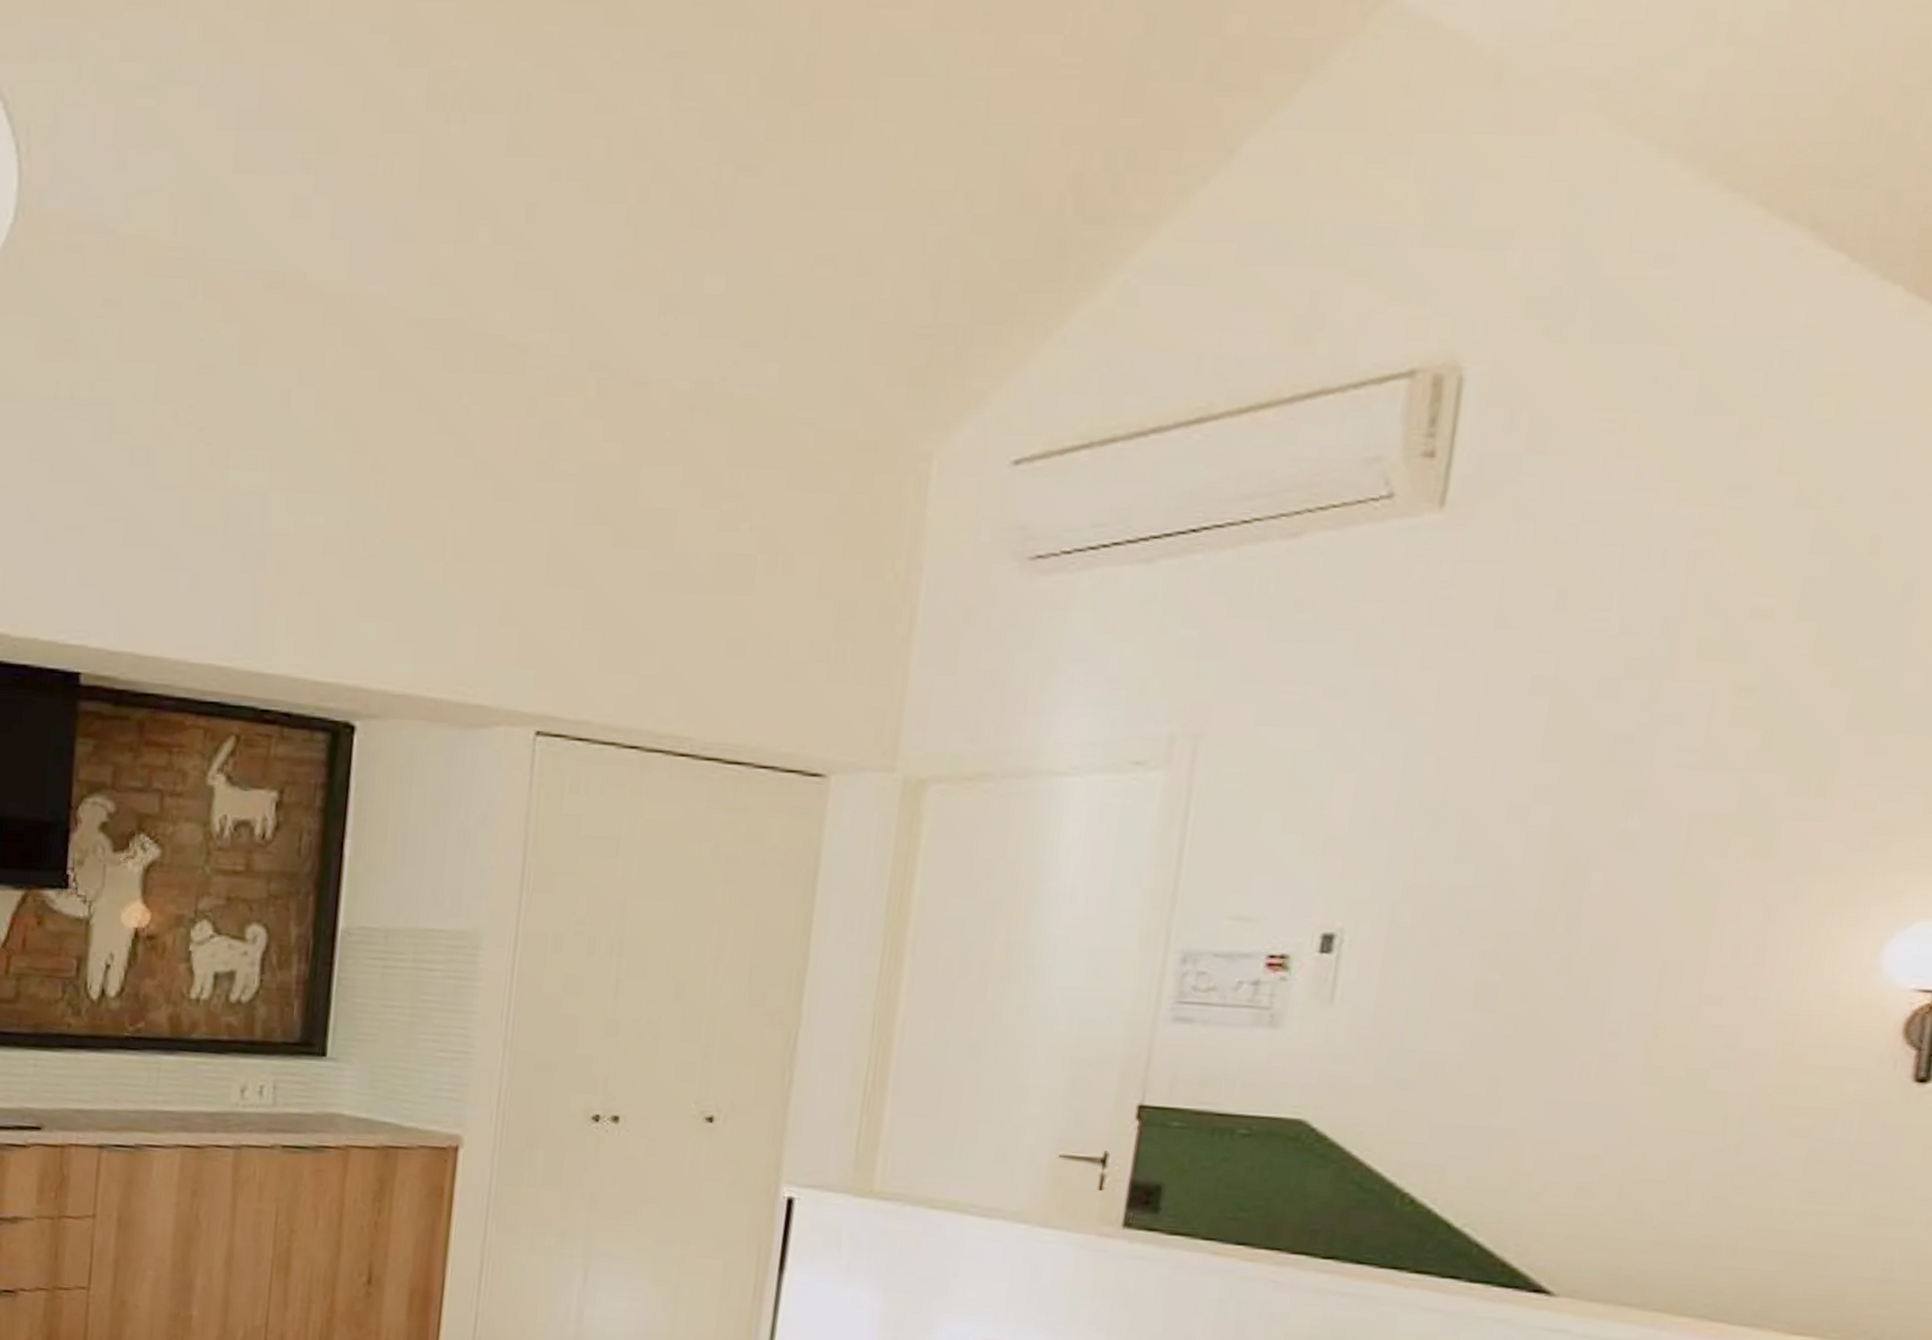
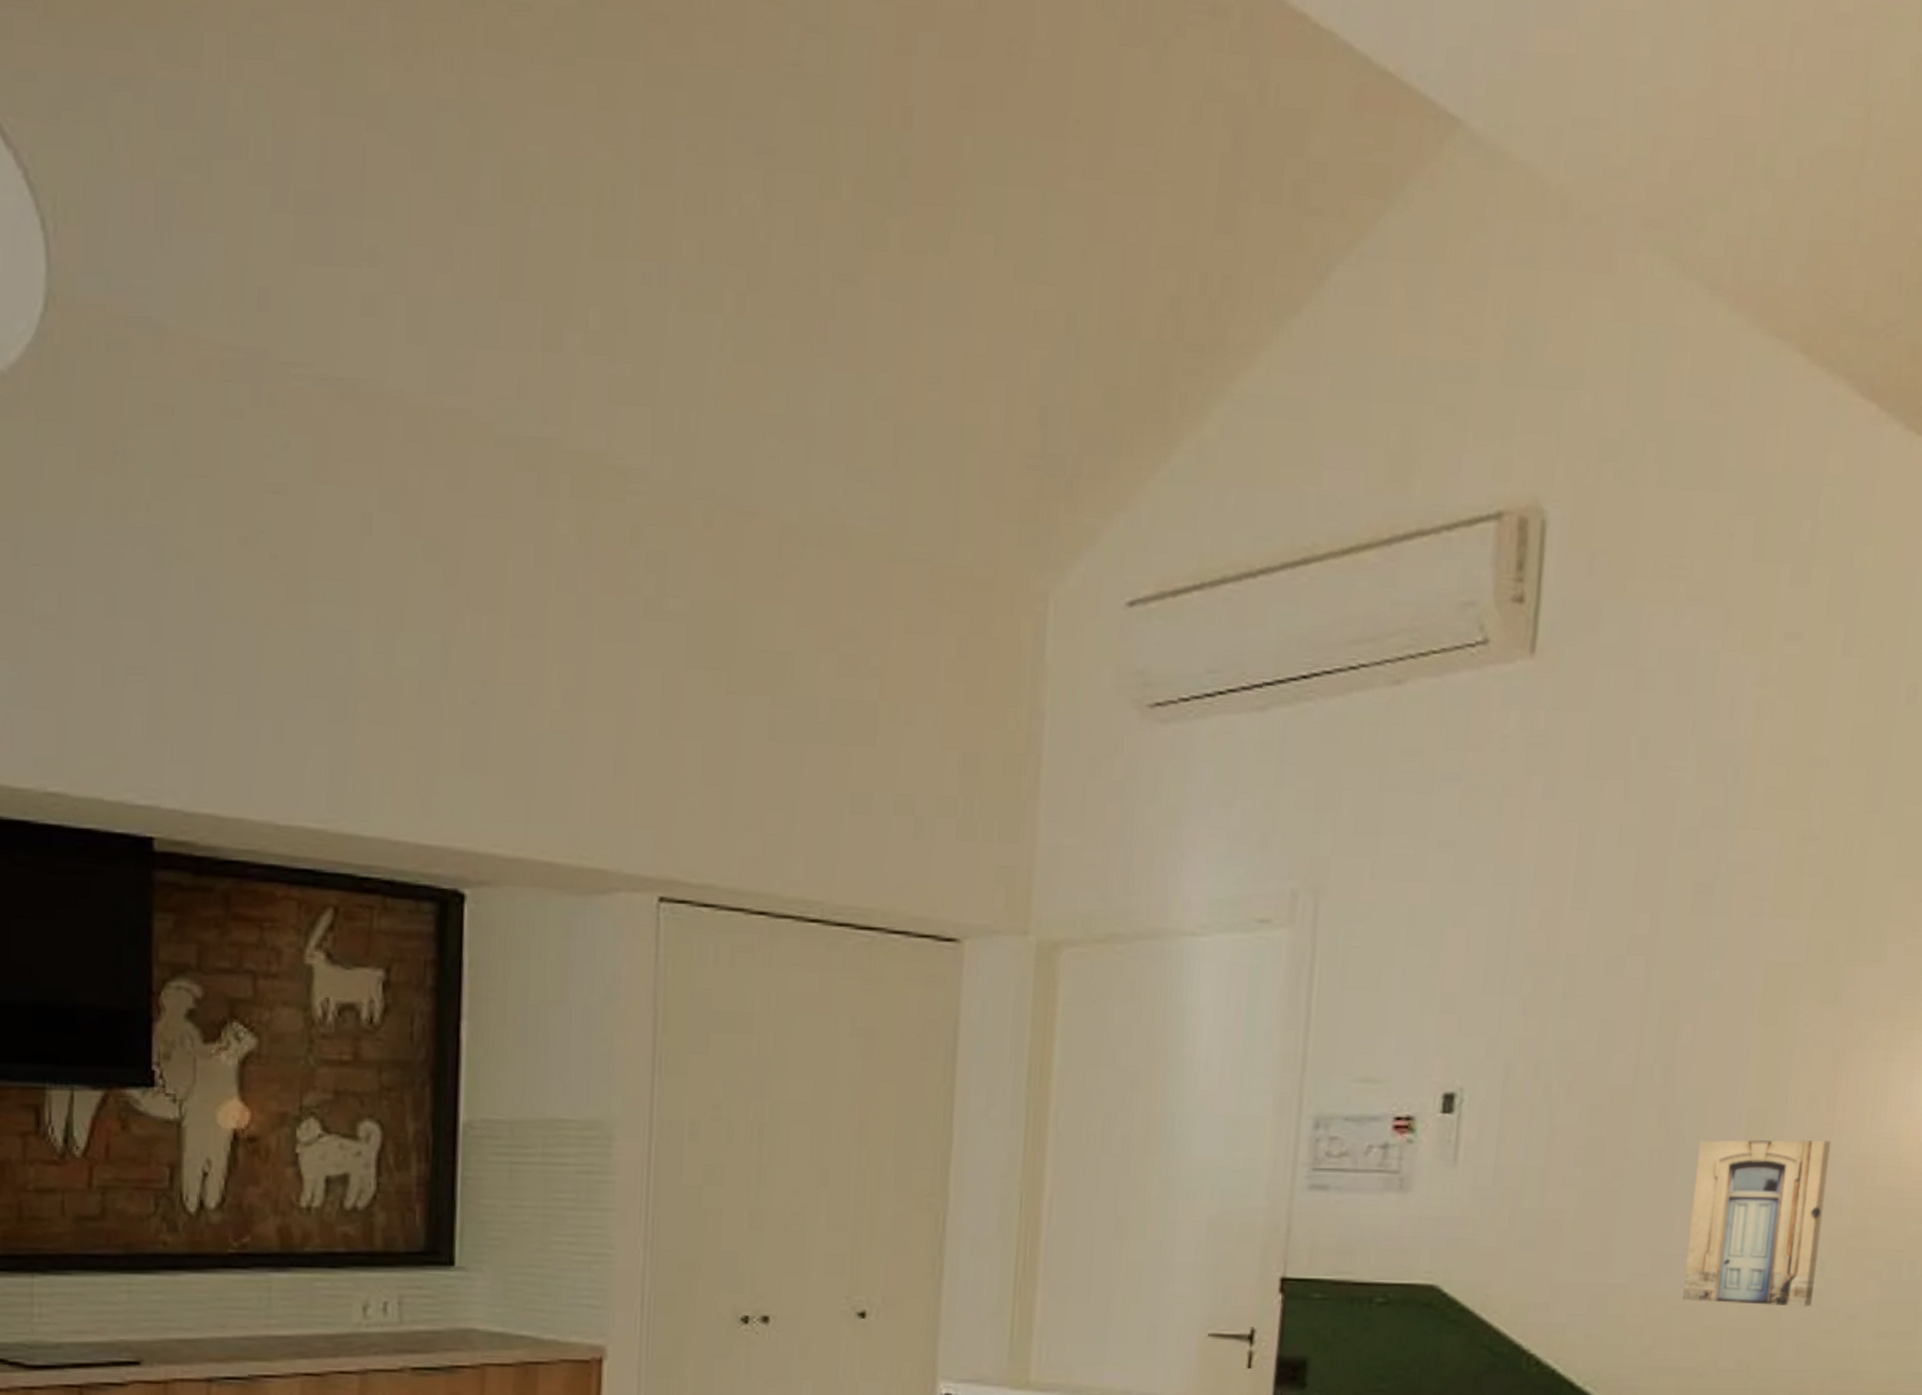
wall art: none [1578,989,1758,1162] -> present [1683,1139,1832,1307]

